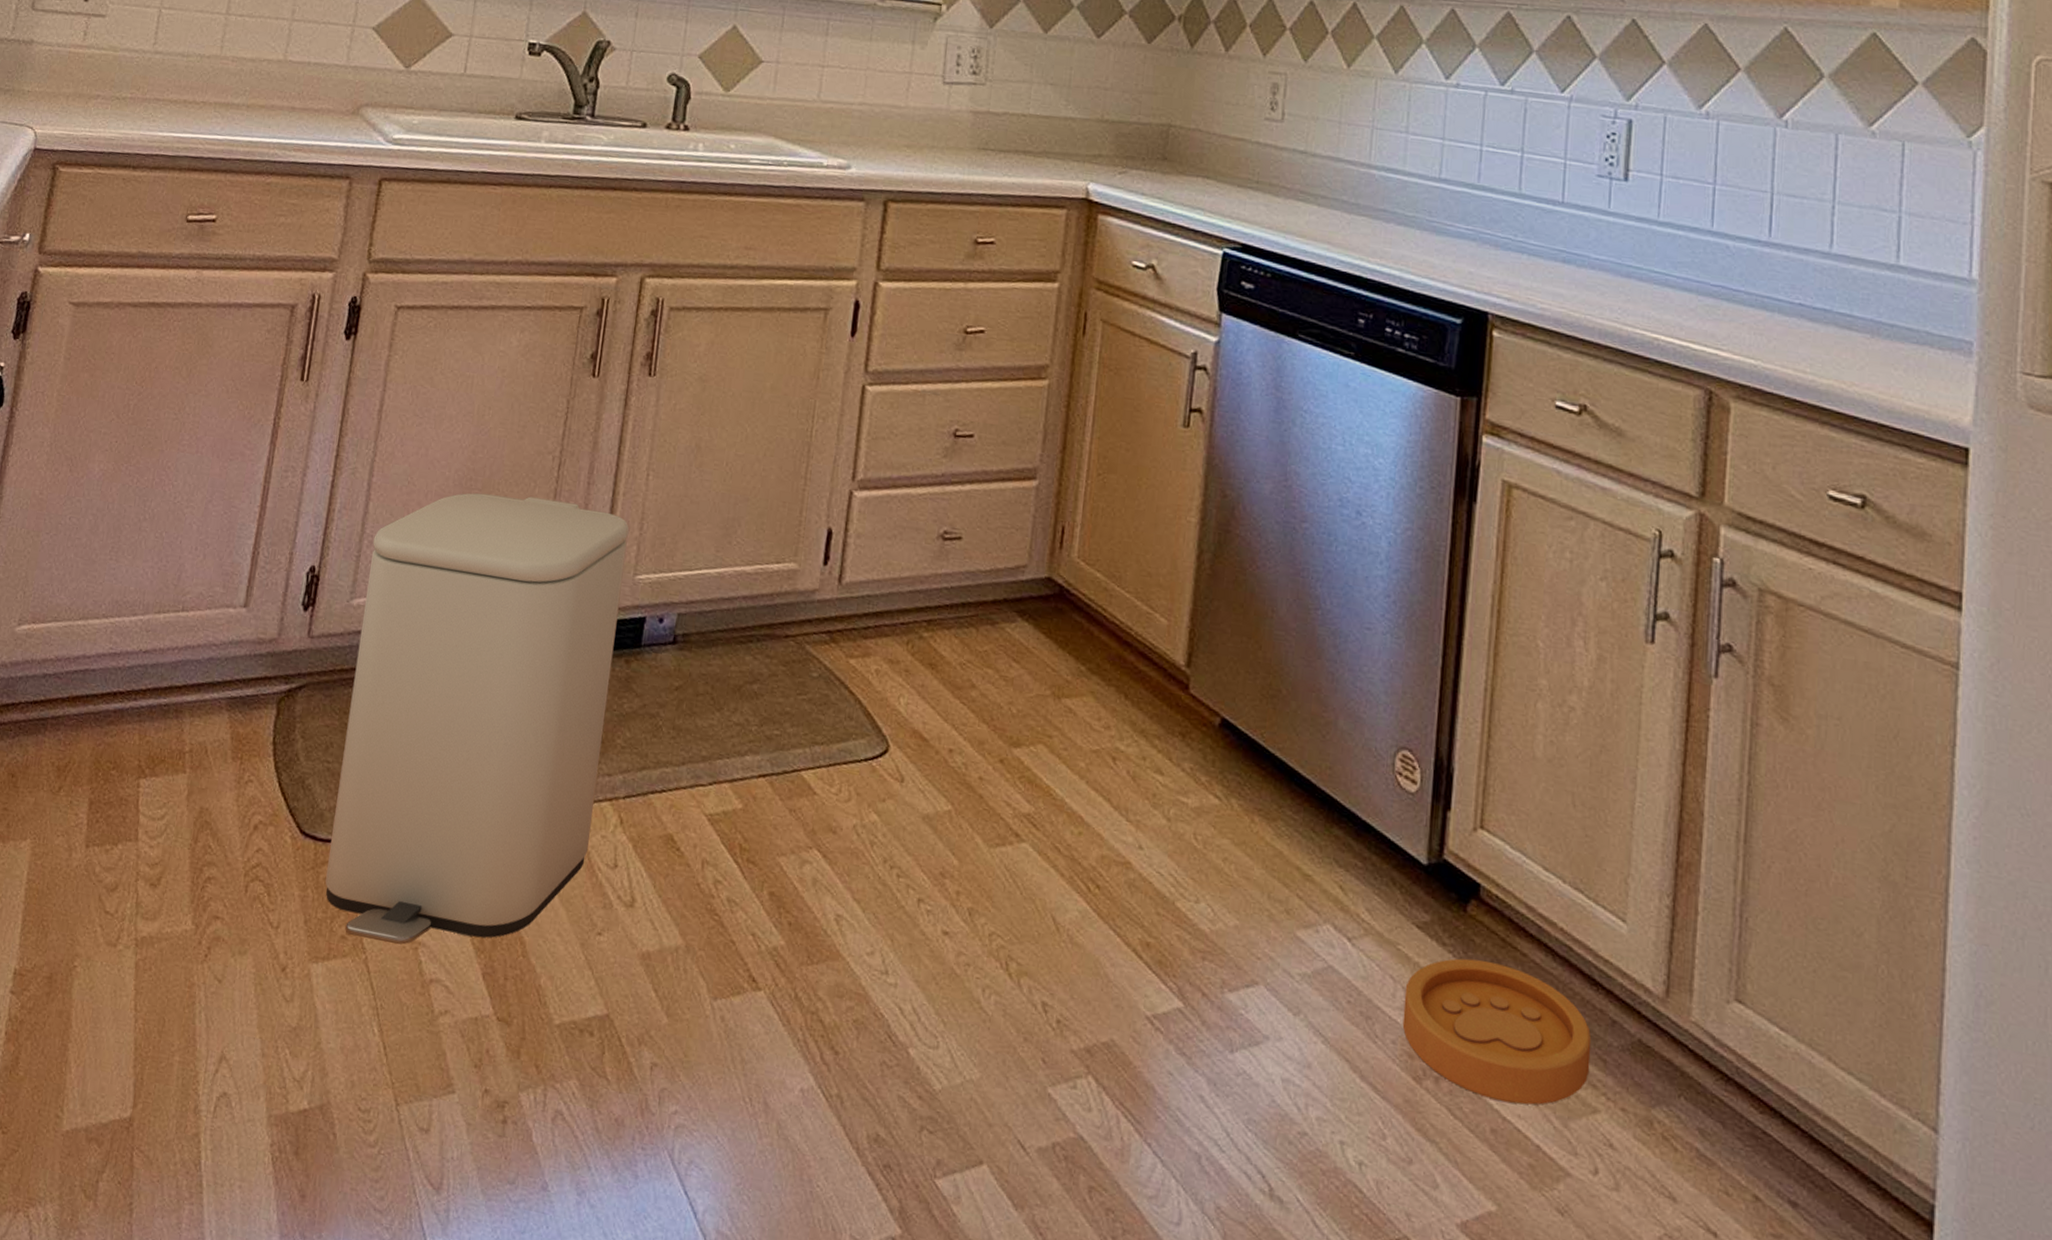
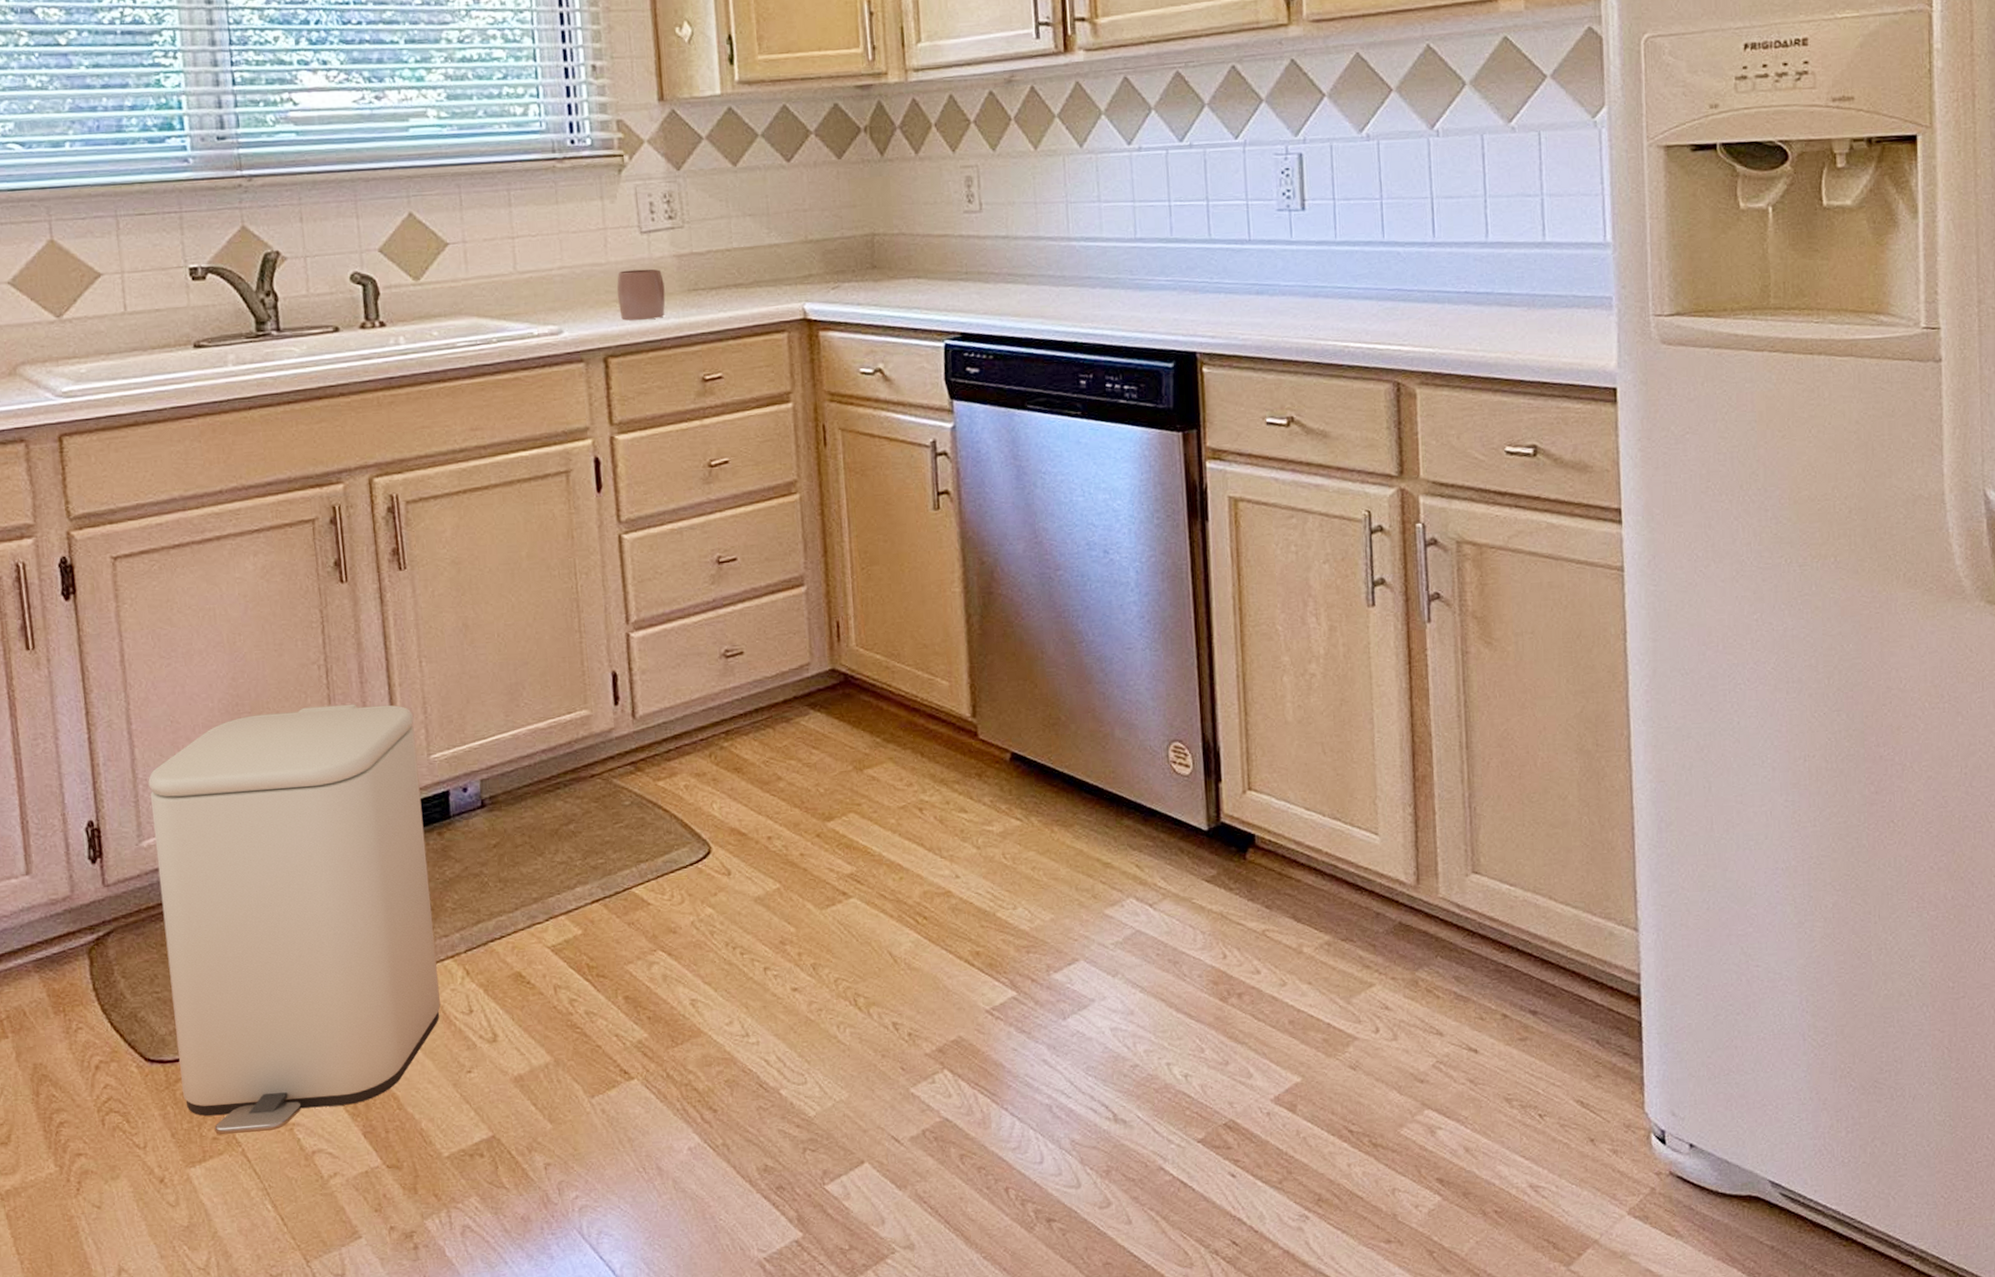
mug: none [908,117,957,172] -> present [616,268,666,321]
pet bowl: present [1402,958,1592,1105] -> none [1203,893,1363,999]

